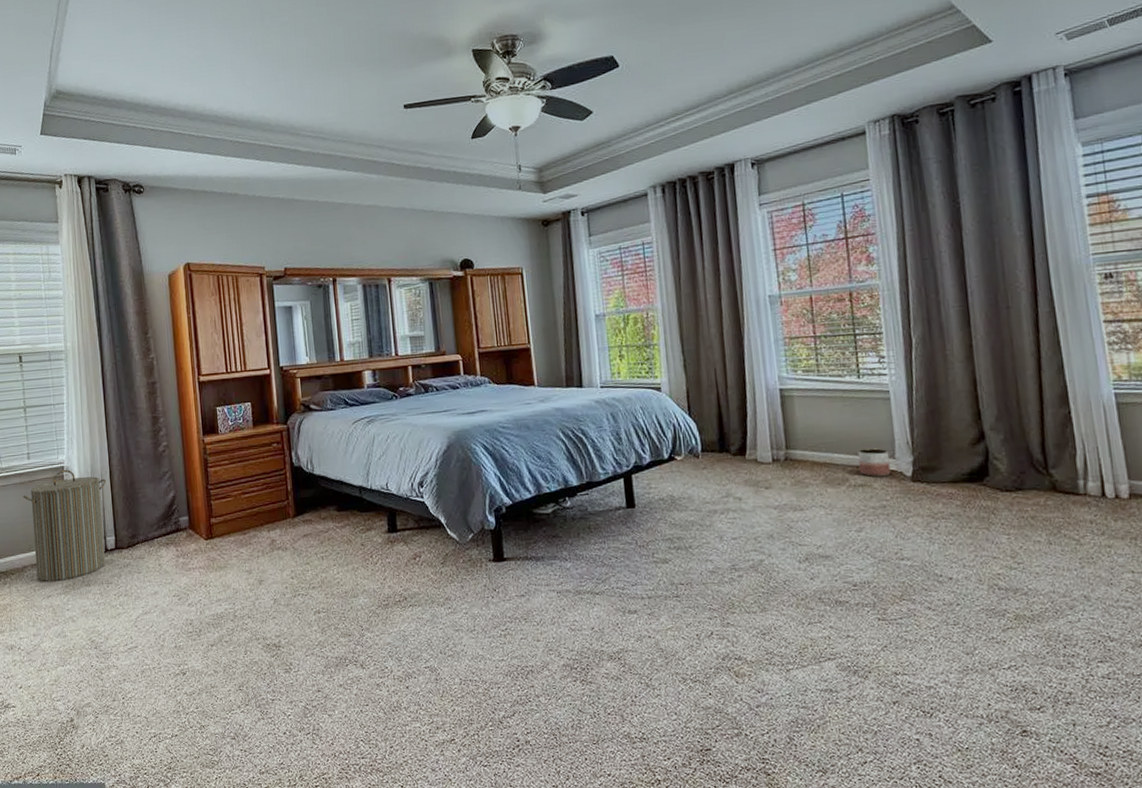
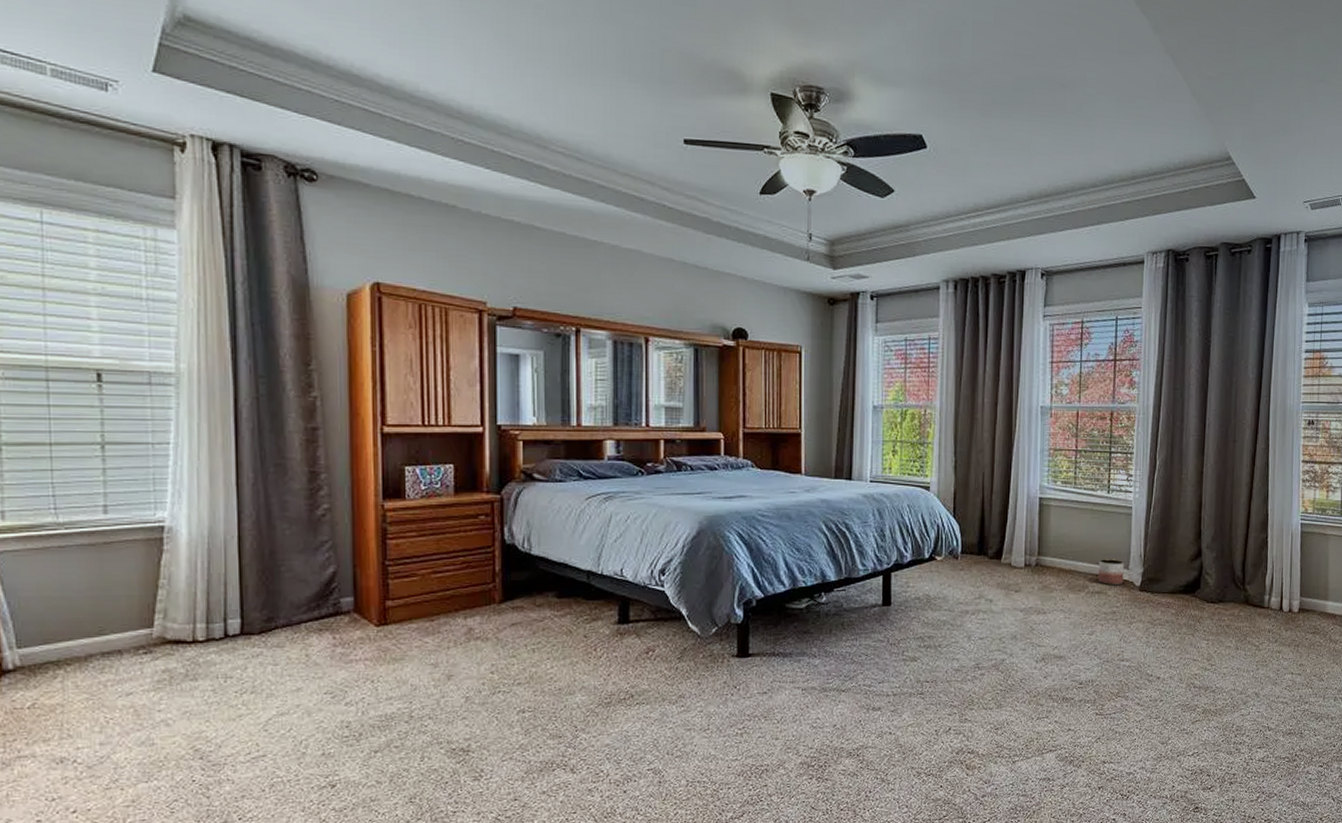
laundry hamper: present [23,469,107,582] -> none [92,530,233,676]

